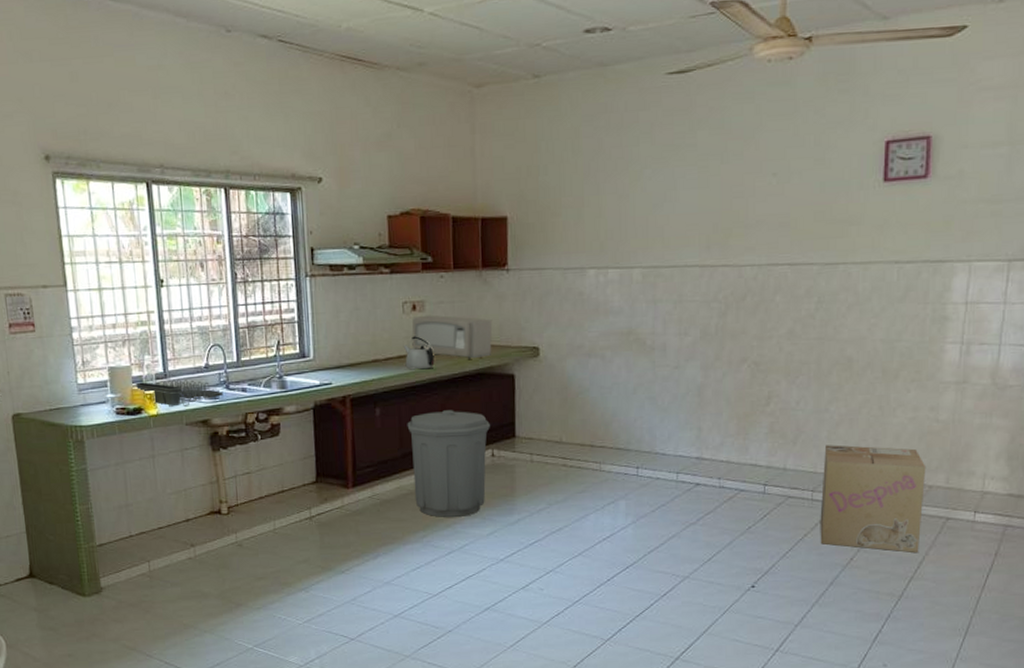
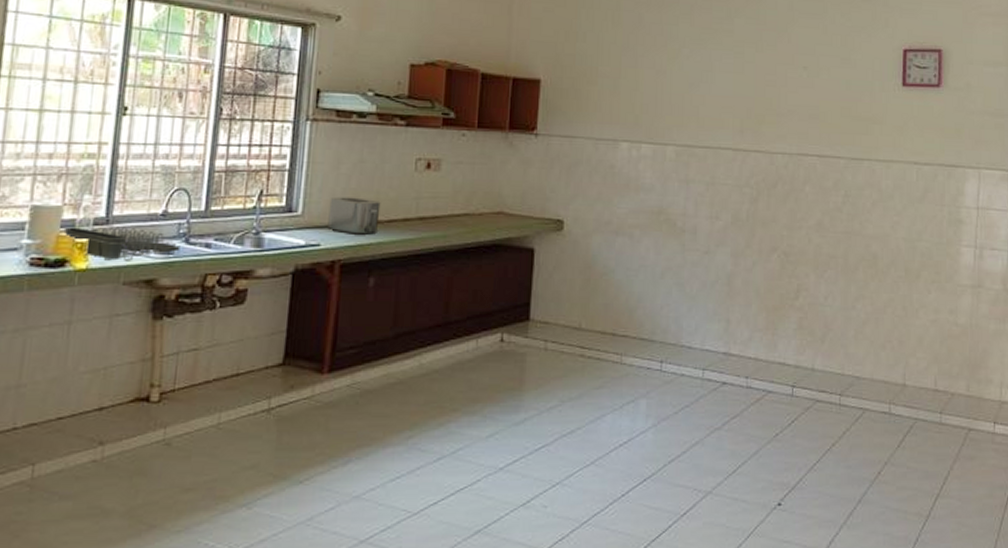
toaster: none [334,340,378,373] -> present [327,196,381,235]
kettle: present [403,336,435,370] -> none [410,197,446,236]
trash can: present [407,410,490,517] -> none [404,284,502,414]
microwave: present [411,315,493,361] -> none [421,175,515,229]
cardboard box: present [820,445,926,553] -> none [848,345,948,468]

